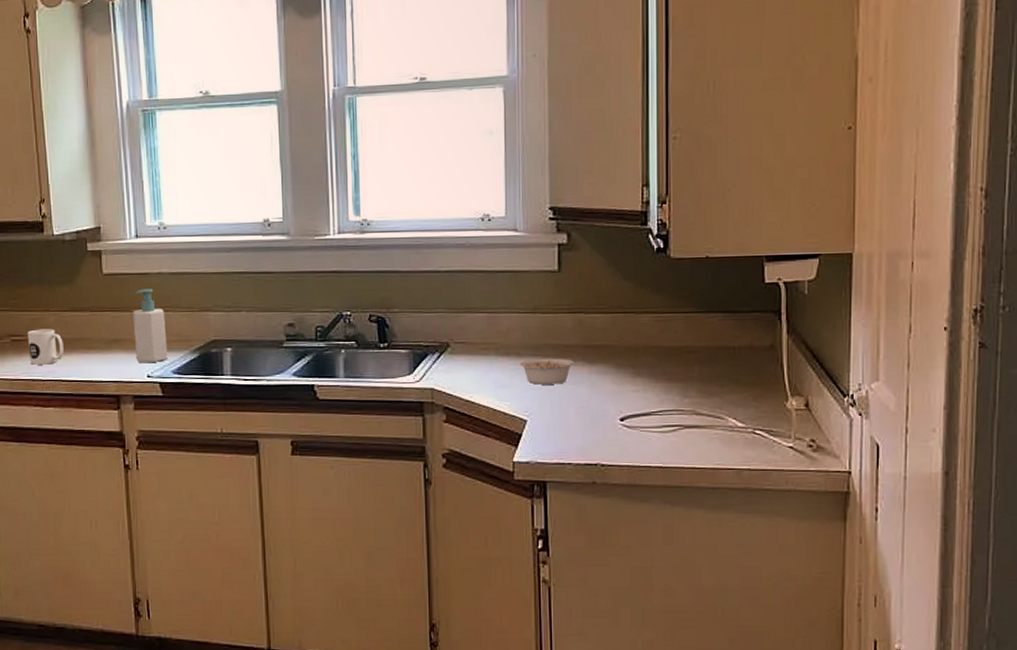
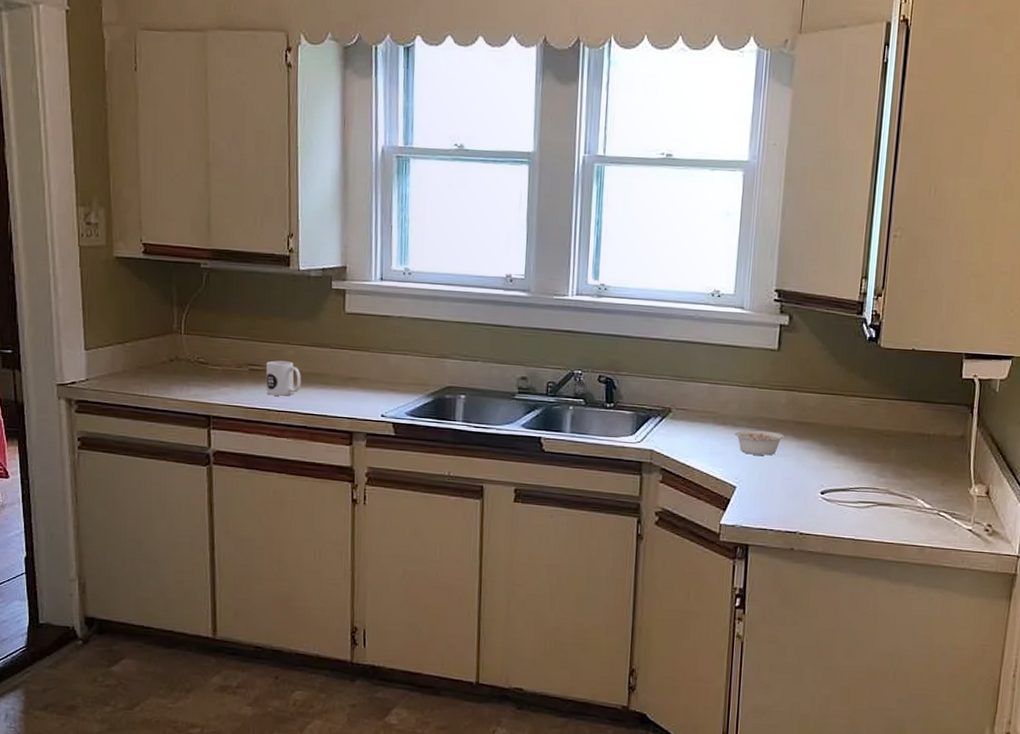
soap bottle: present [133,288,168,362] -> none [371,331,403,403]

